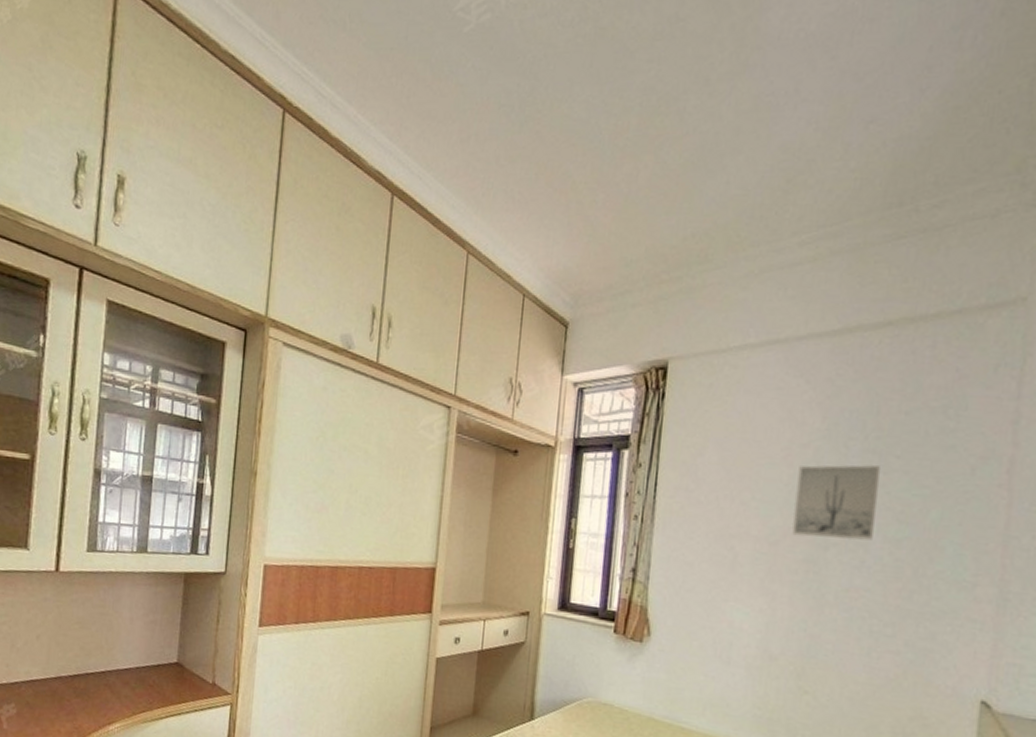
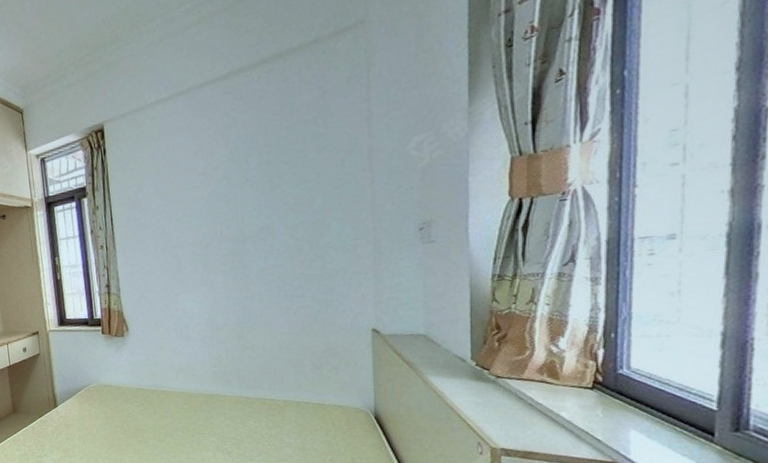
wall art: present [791,465,882,541] -> none [214,173,277,237]

